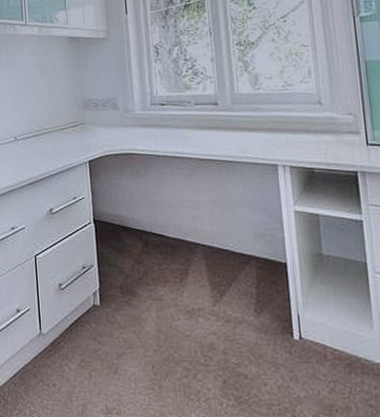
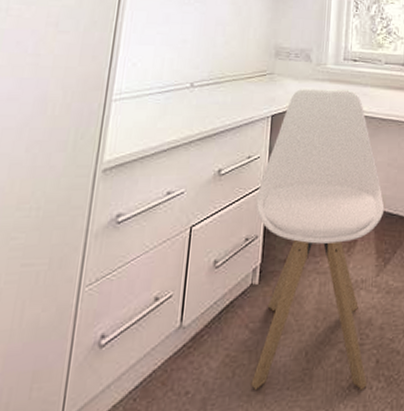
chair: none [86,133,217,405] -> present [251,88,385,391]

